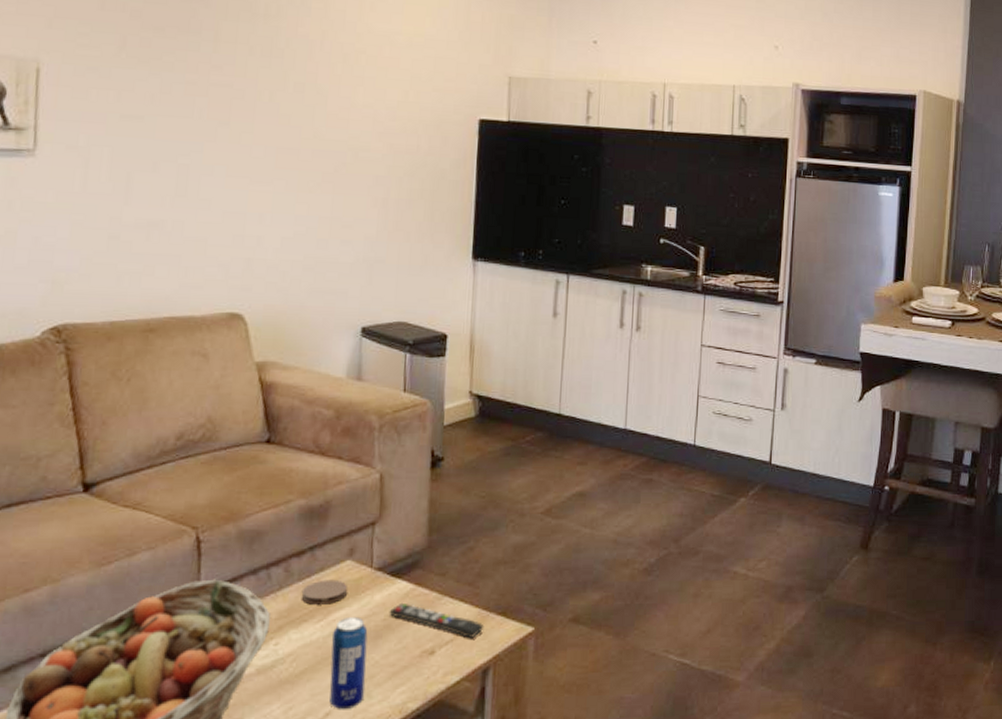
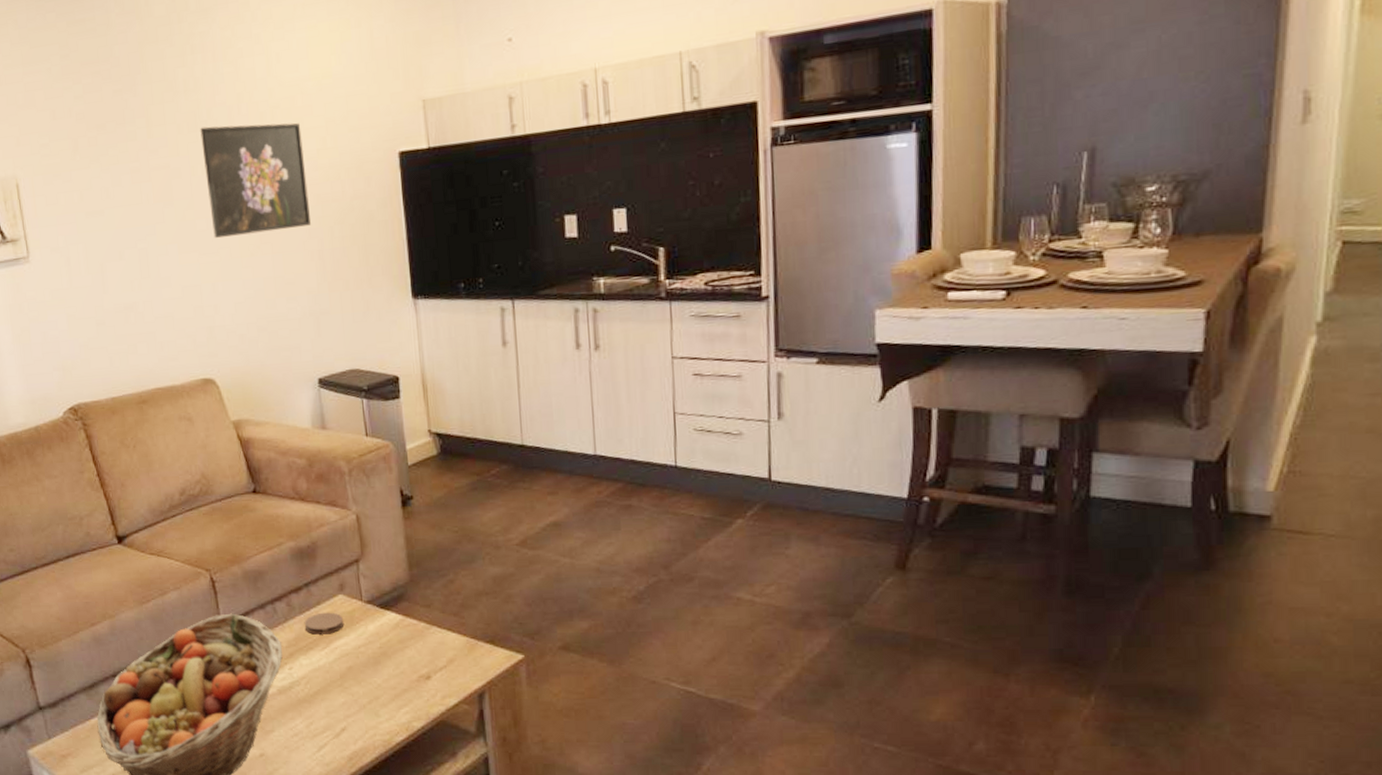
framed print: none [270,54,385,172] -> present [200,123,312,238]
beverage can: present [329,616,368,710] -> none [336,644,374,727]
remote control: present [389,602,484,639] -> none [383,632,475,666]

